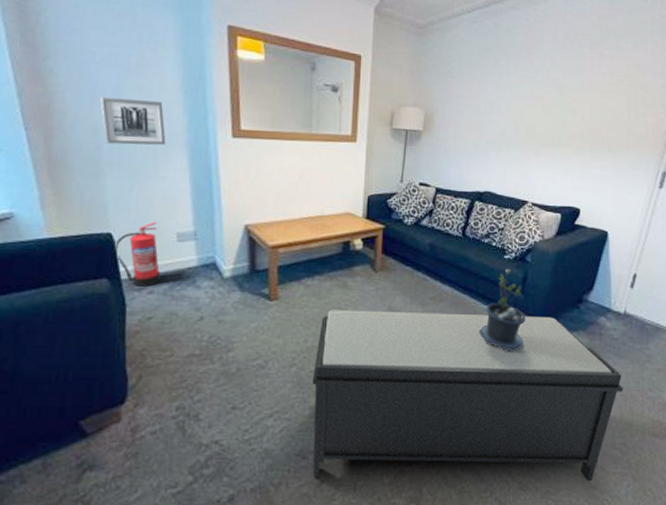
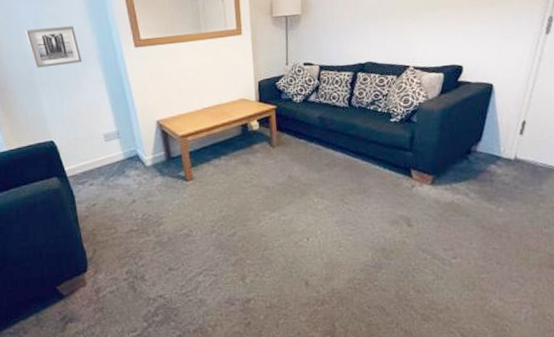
fire extinguisher: present [113,221,161,287] -> none [57,127,97,181]
bench: present [311,310,623,482] -> none [230,170,518,320]
potted plant: present [478,268,526,353] -> none [372,130,417,205]

